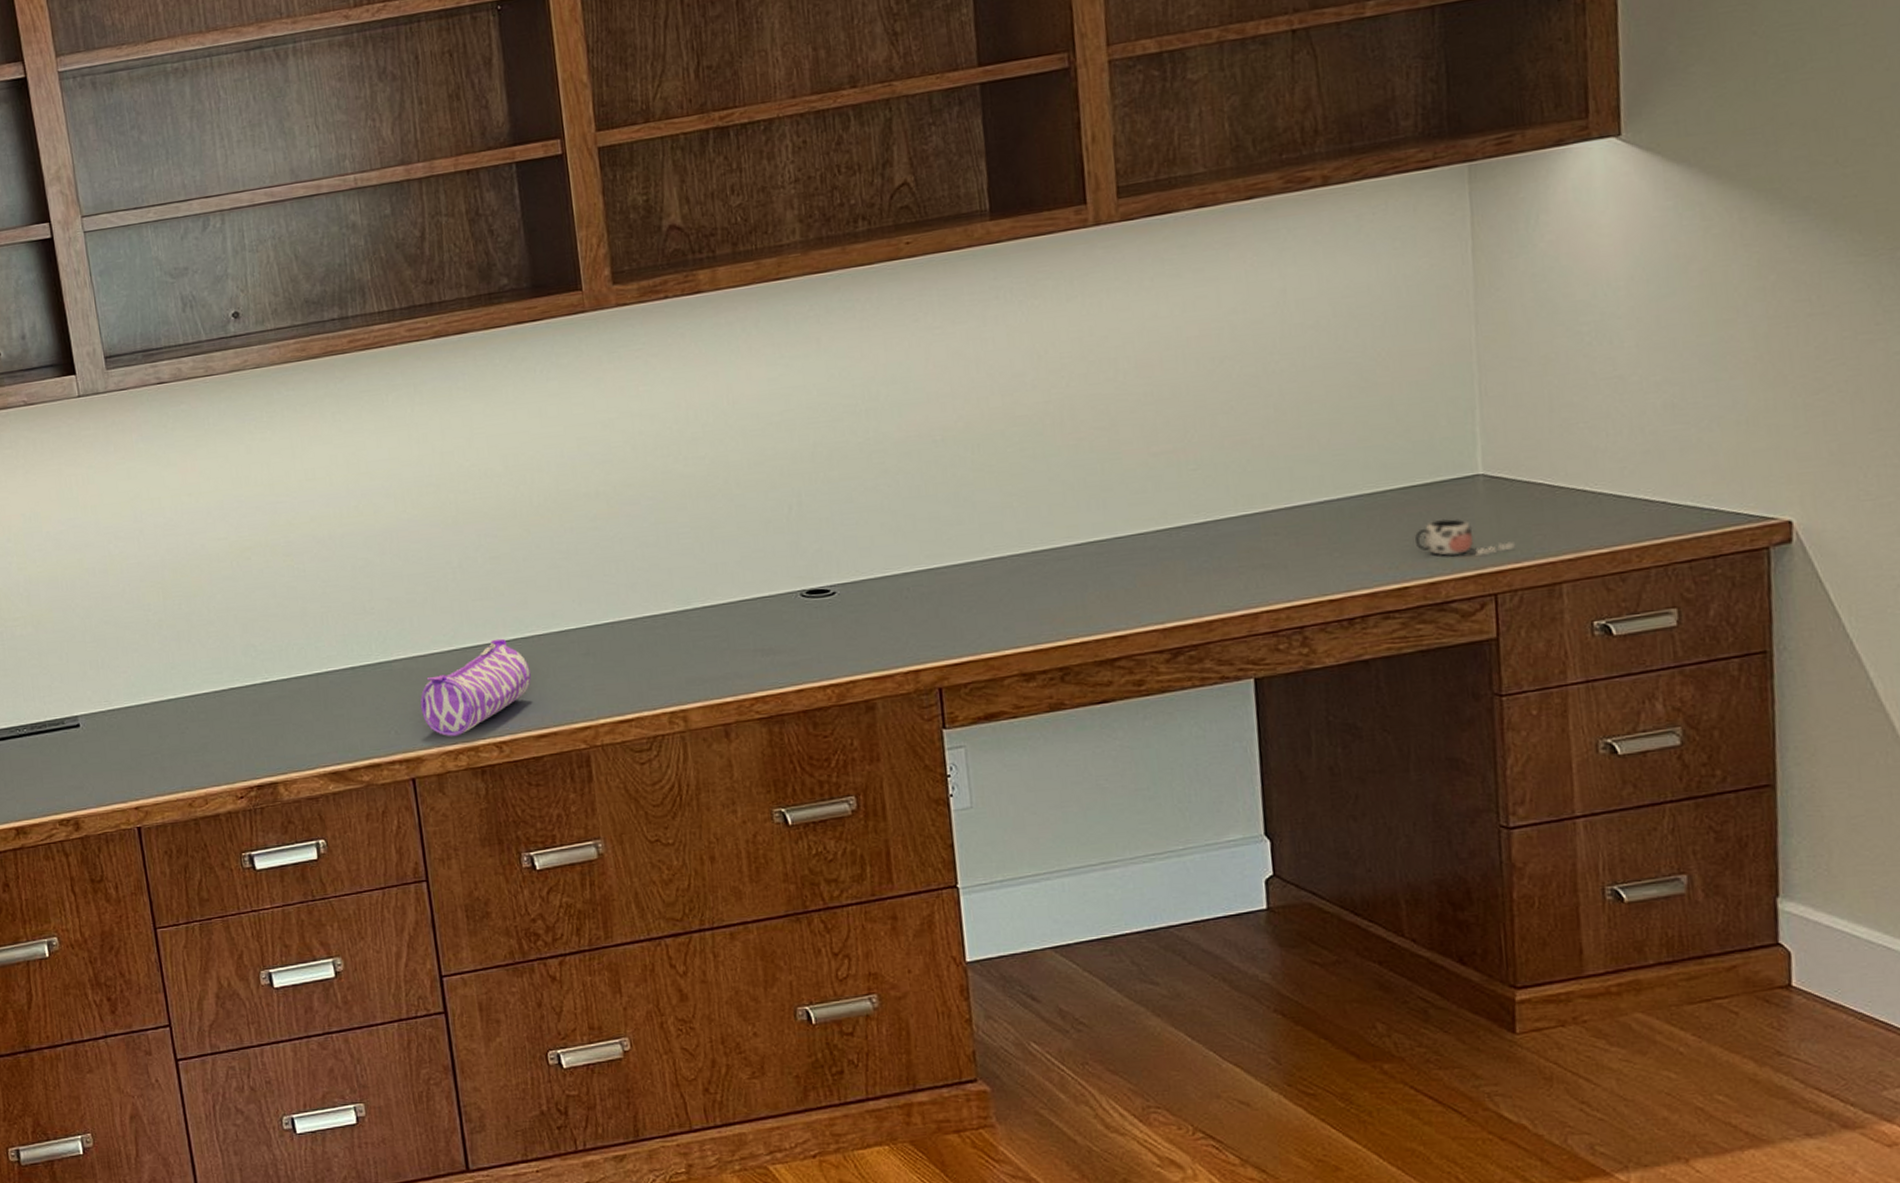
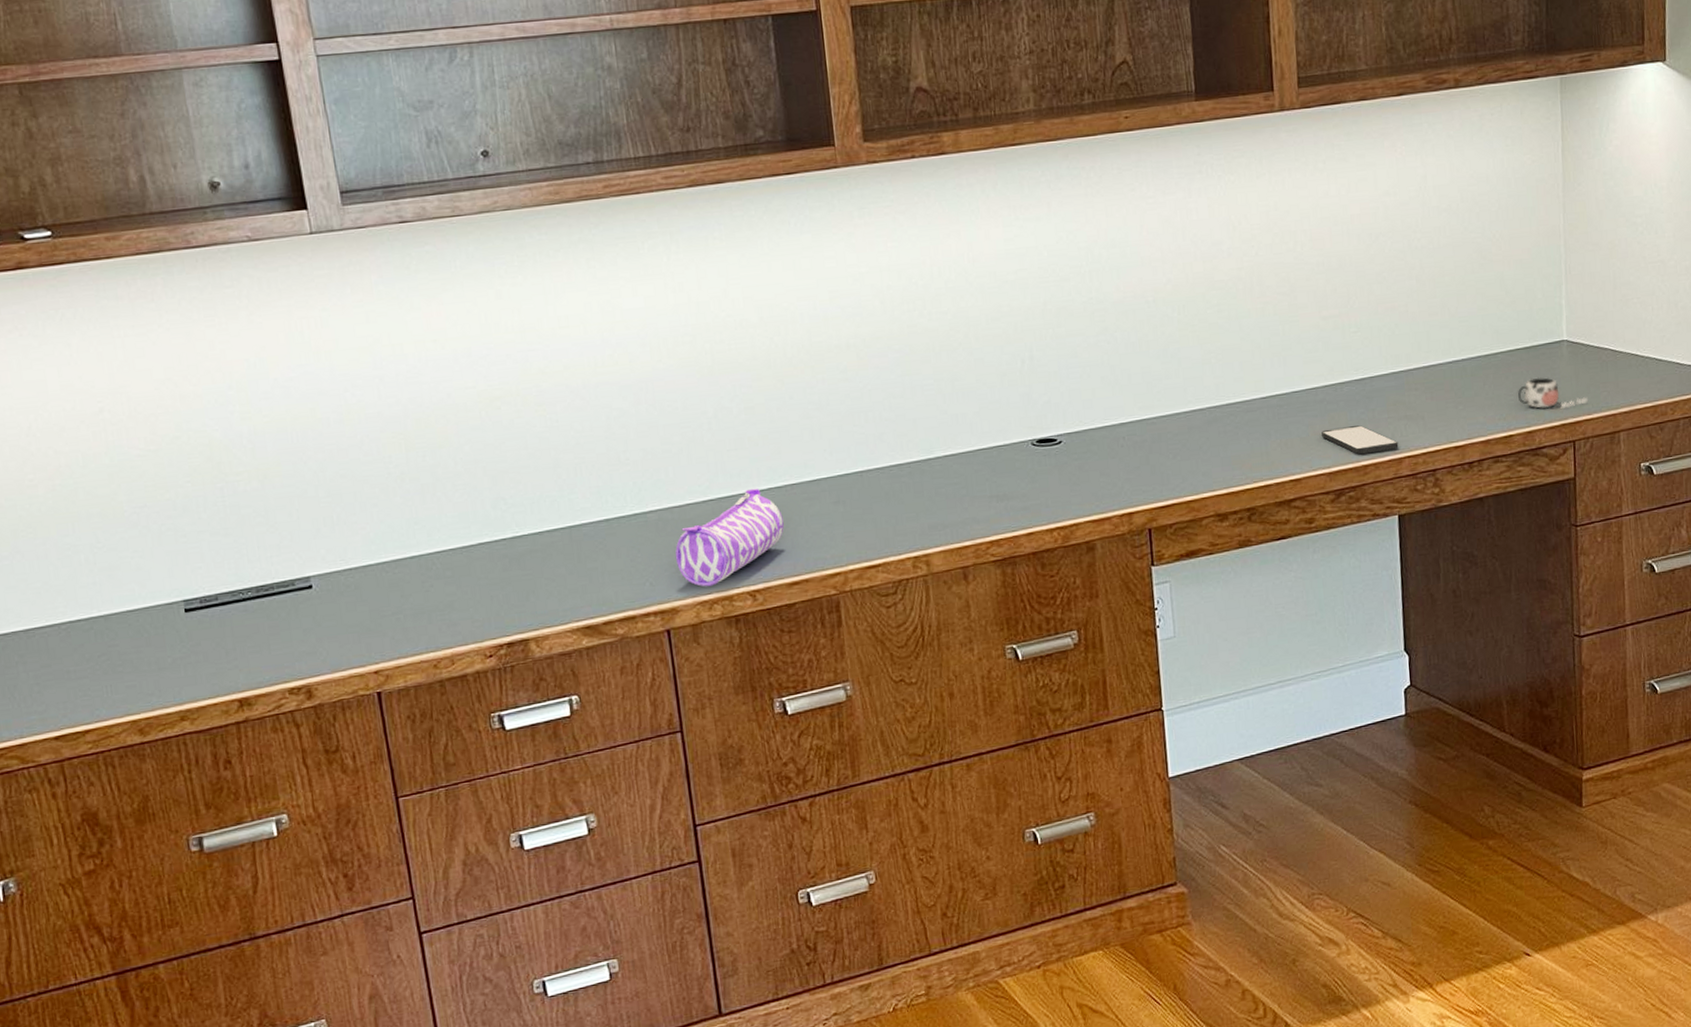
smartphone: none [1152,575,1254,609] -> present [1321,425,1399,455]

